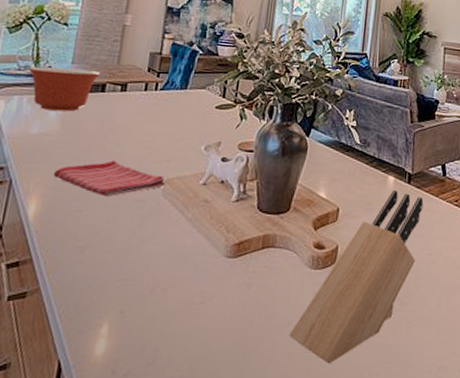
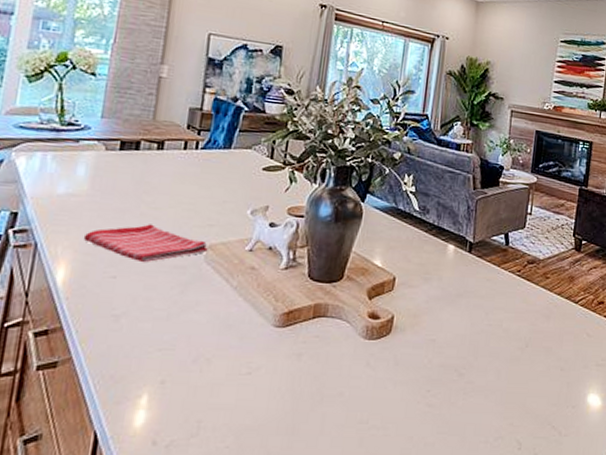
mixing bowl: present [27,66,101,112] -> none [51,120,135,171]
knife block: present [289,189,424,364] -> none [341,258,485,435]

